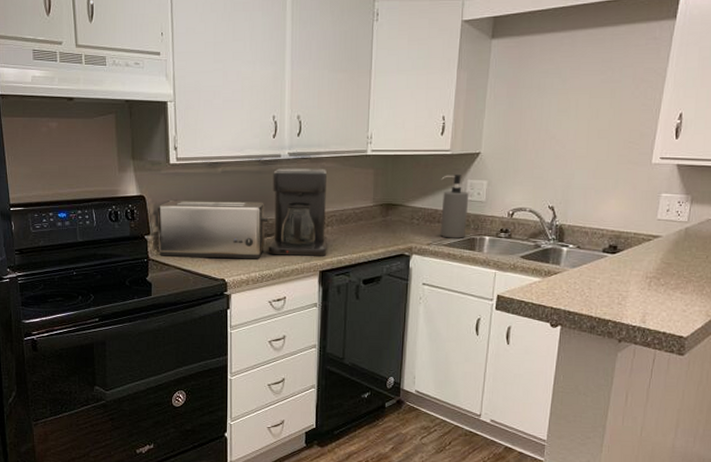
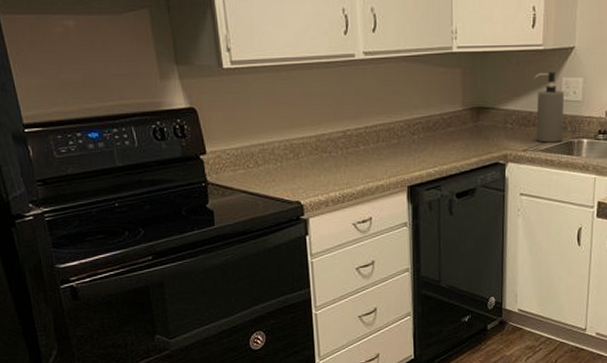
toaster: present [157,201,269,259] -> none [212,110,346,179]
coffee maker: present [268,167,327,256] -> none [347,68,415,171]

